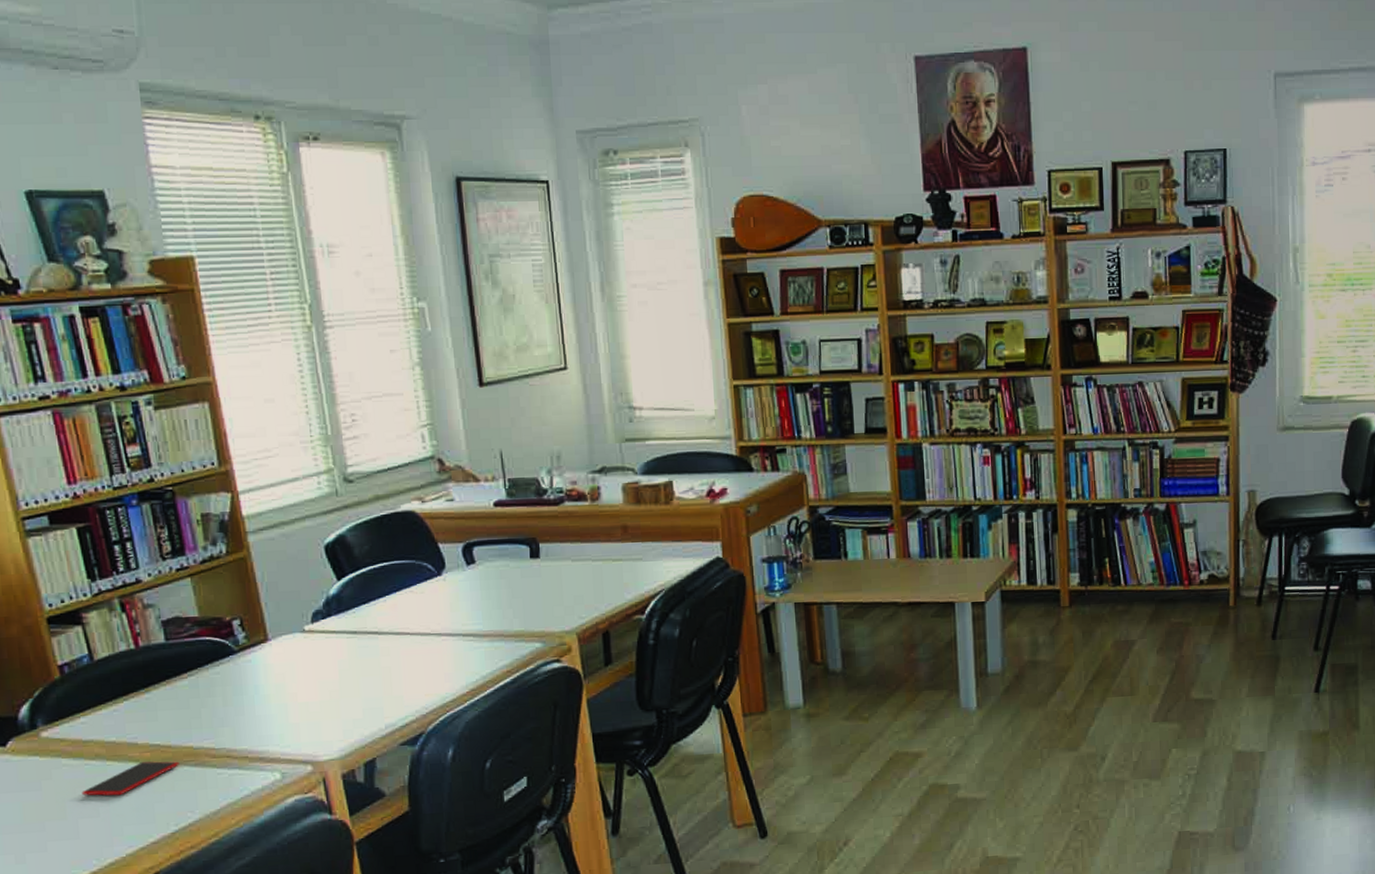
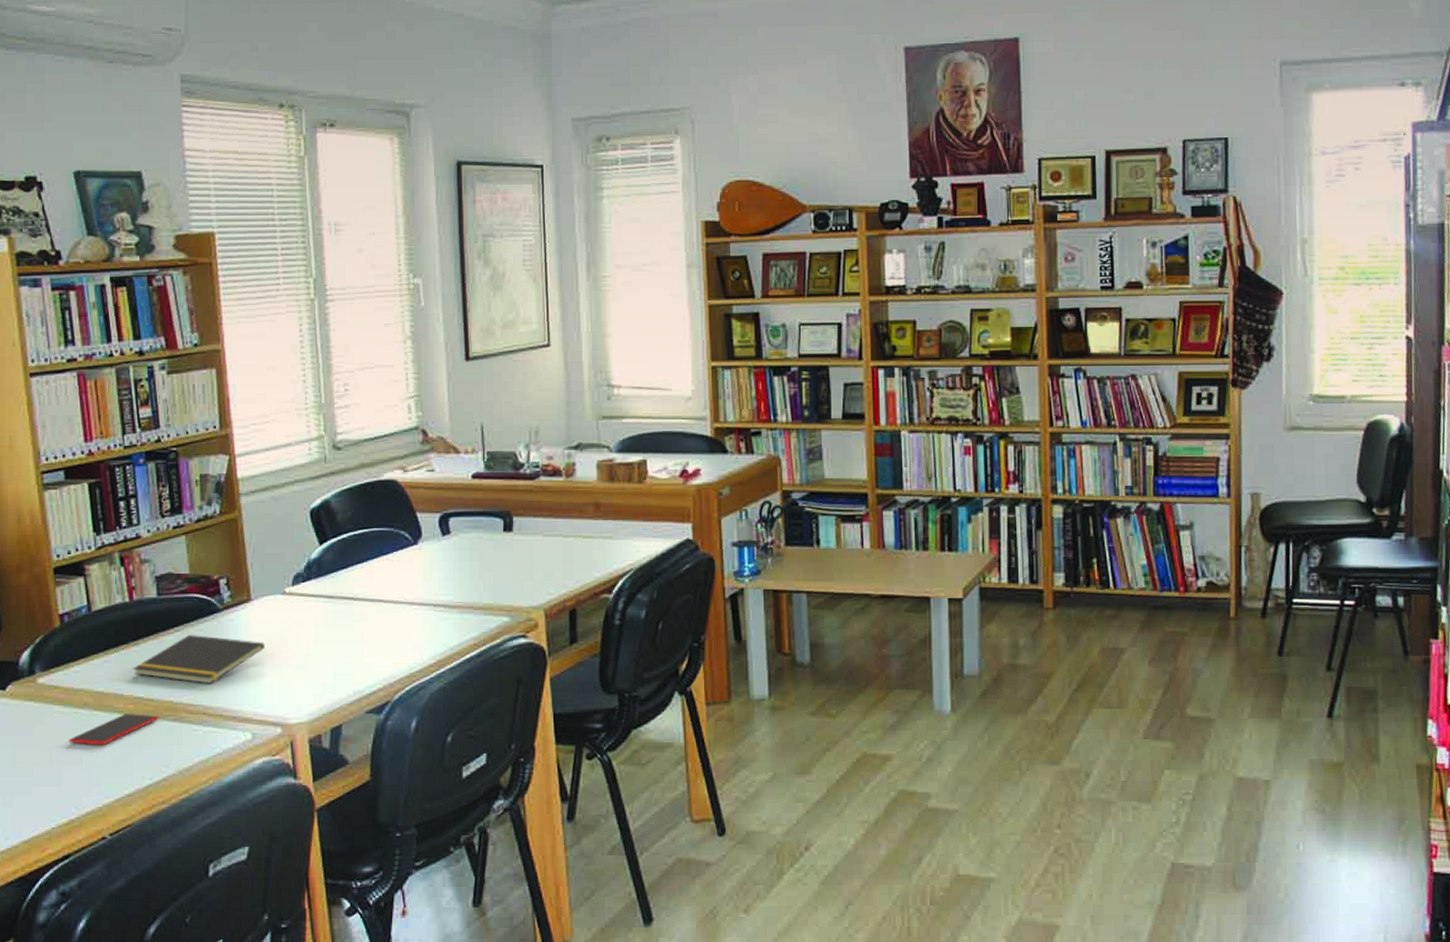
notepad: none [145,678,287,727] -> present [133,635,265,684]

